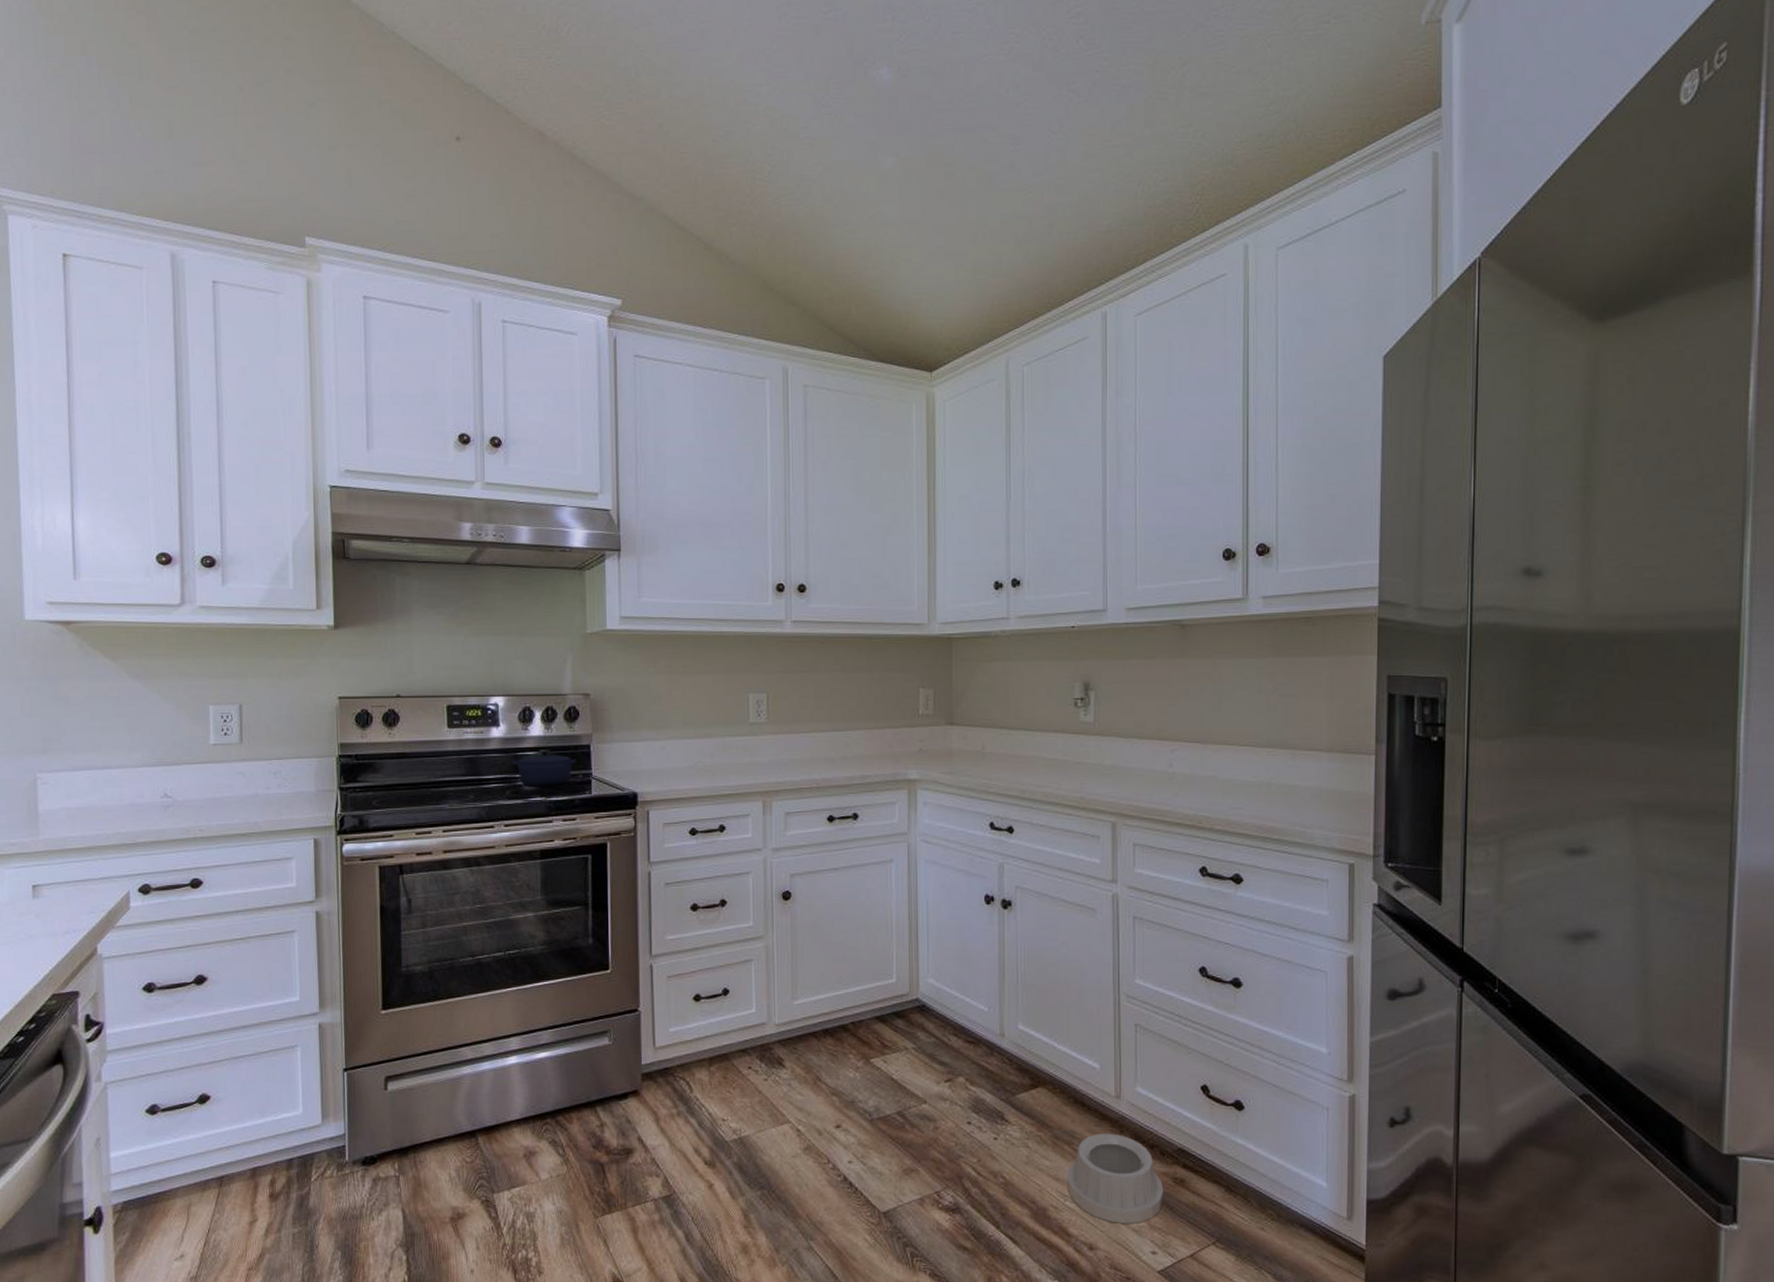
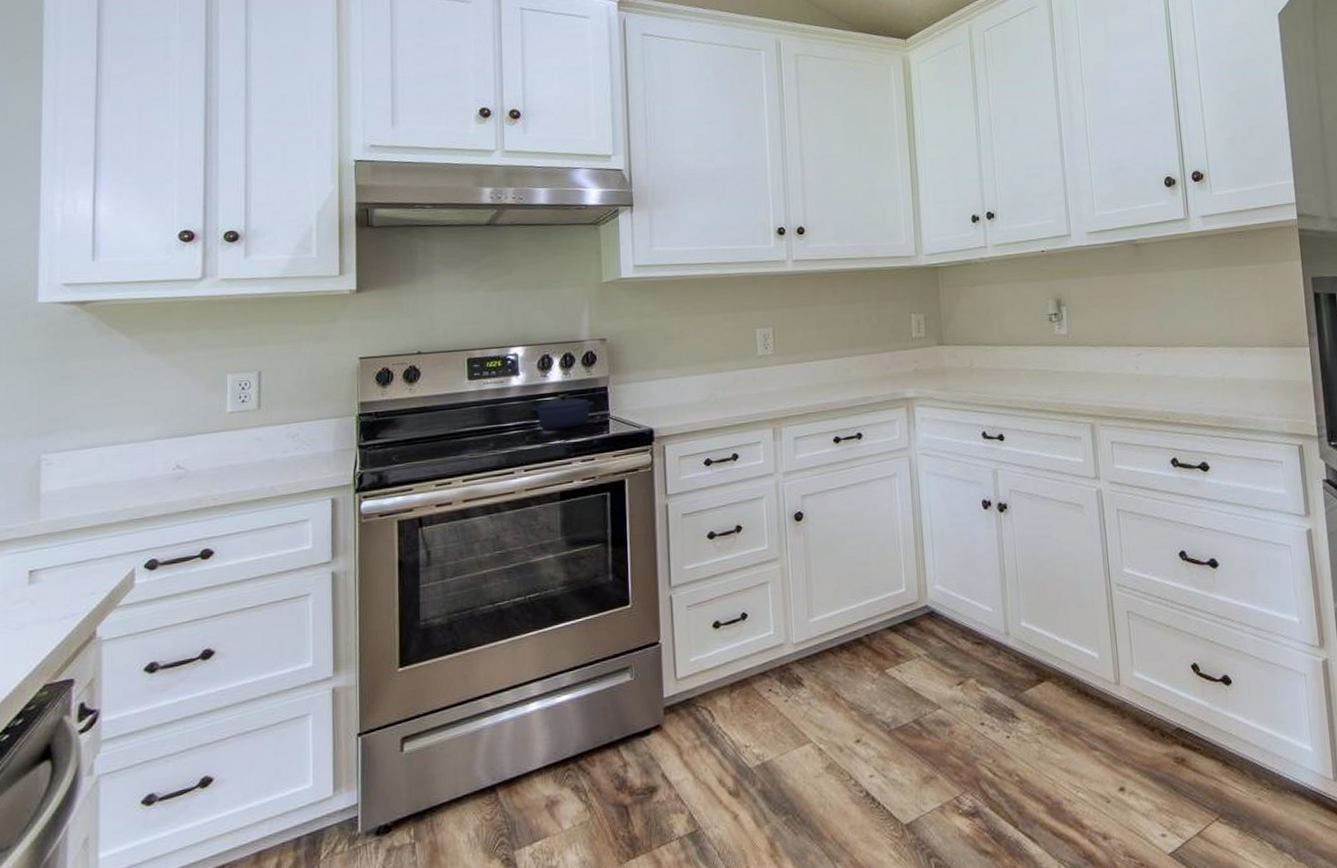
pet bowl: present [1068,1133,1164,1224] -> none [1077,720,1168,810]

